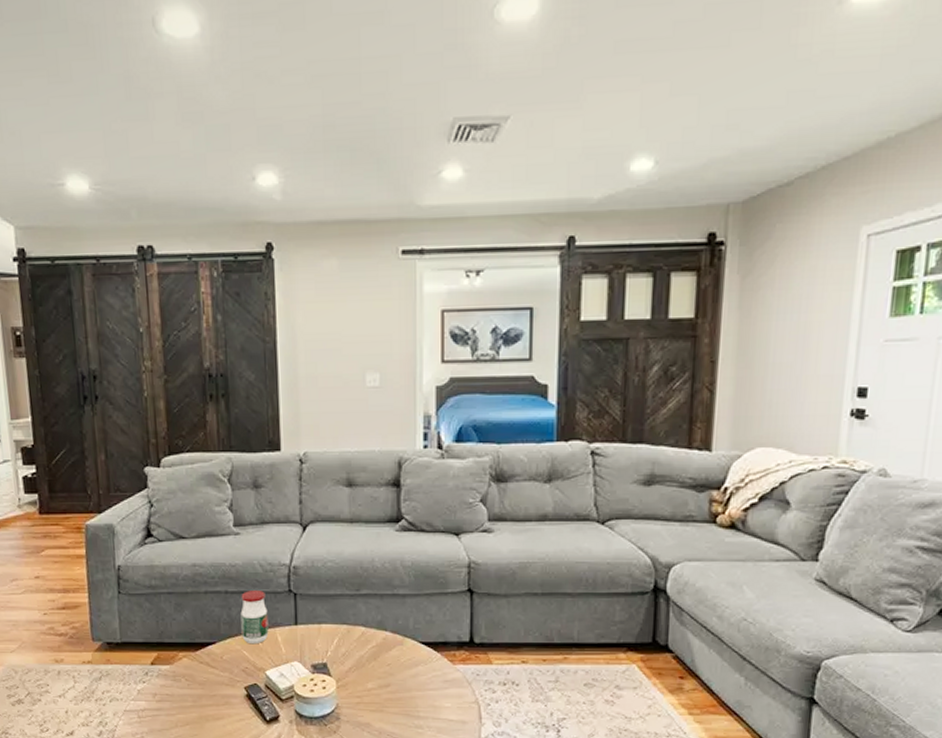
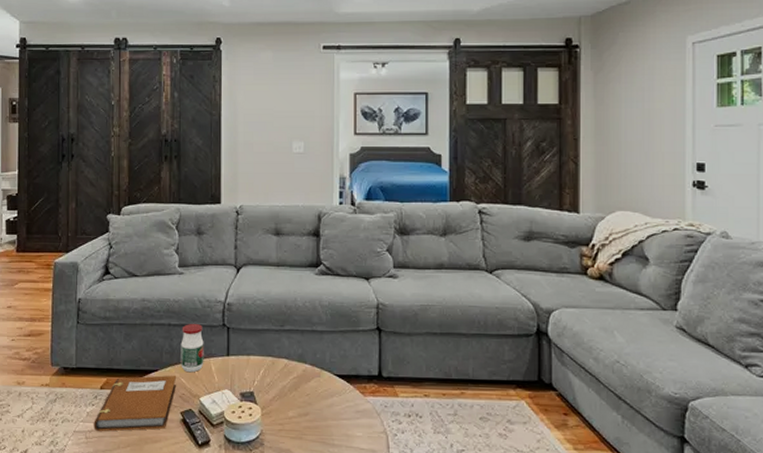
notebook: none [146,648,239,710] -> present [94,375,177,432]

